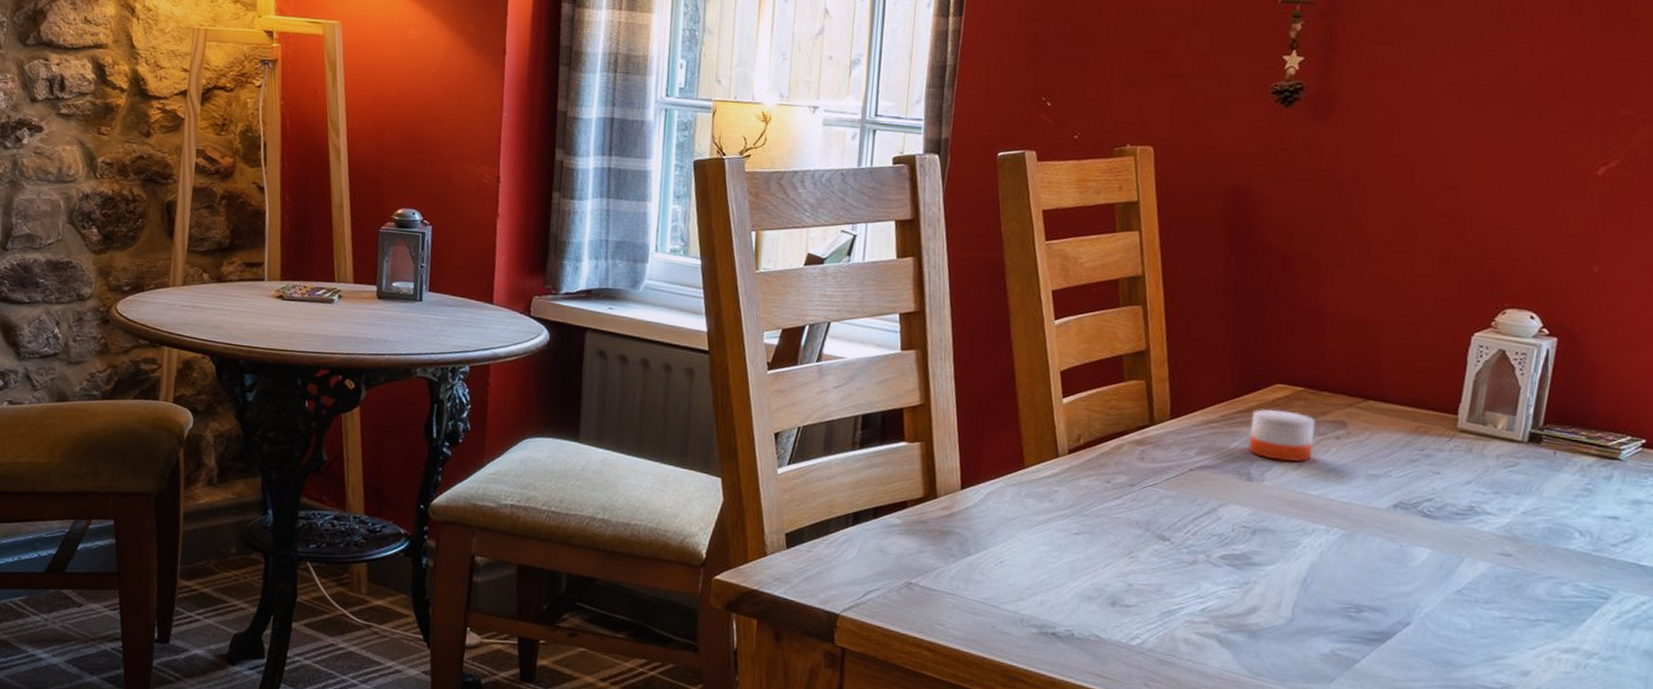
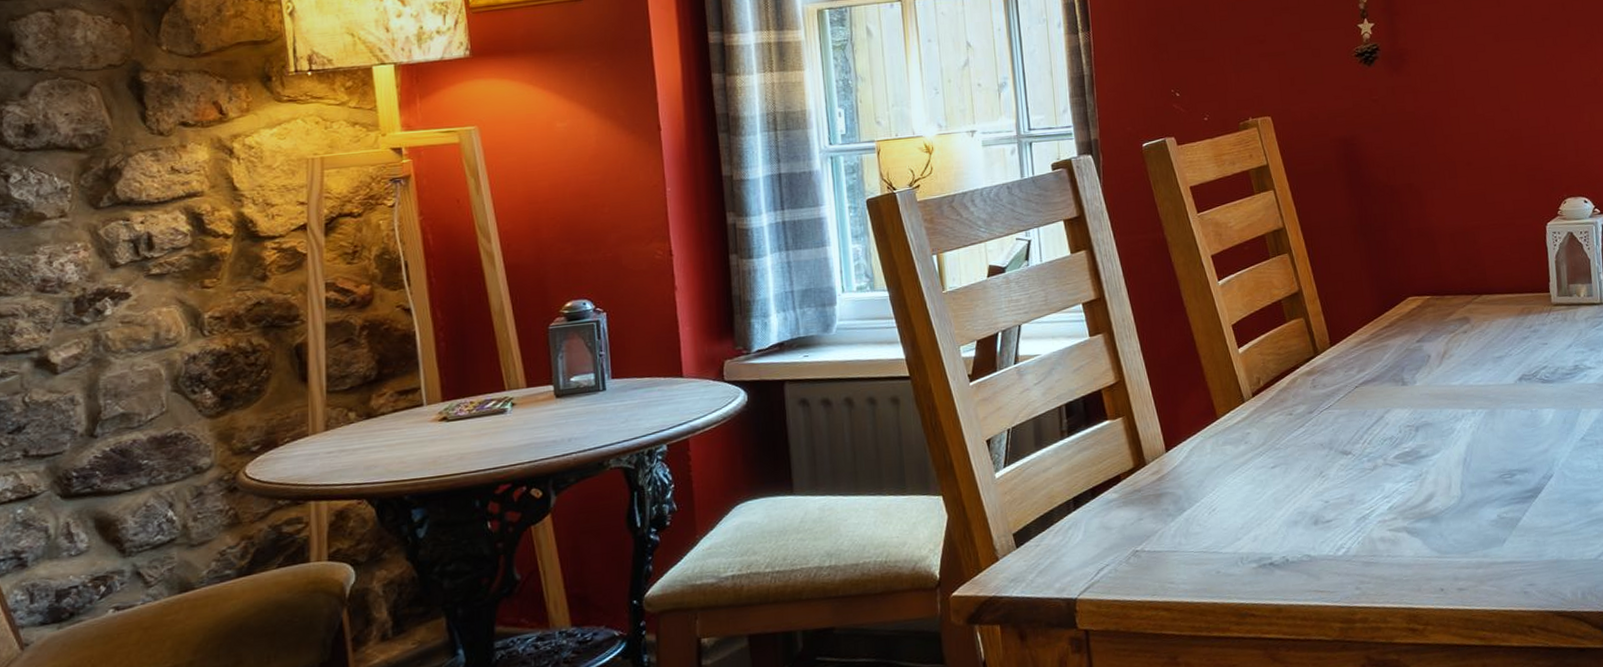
candle: present [1248,409,1316,462] -> none [1395,317,1448,363]

